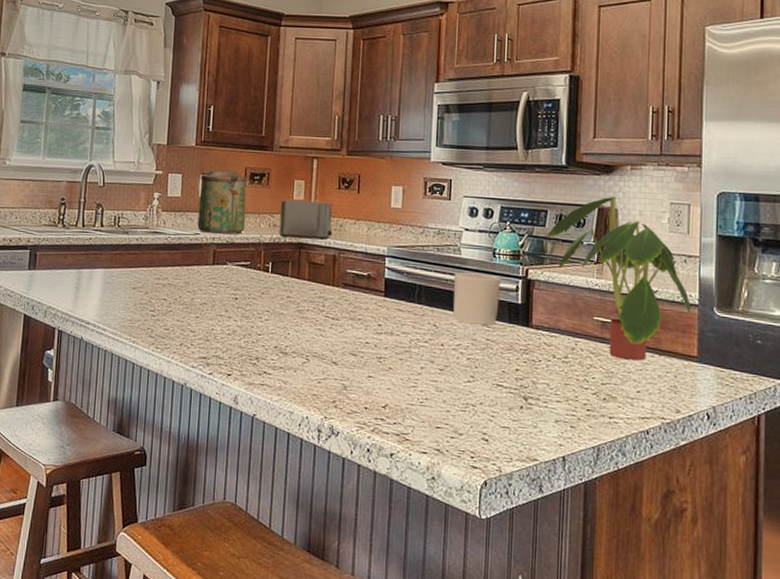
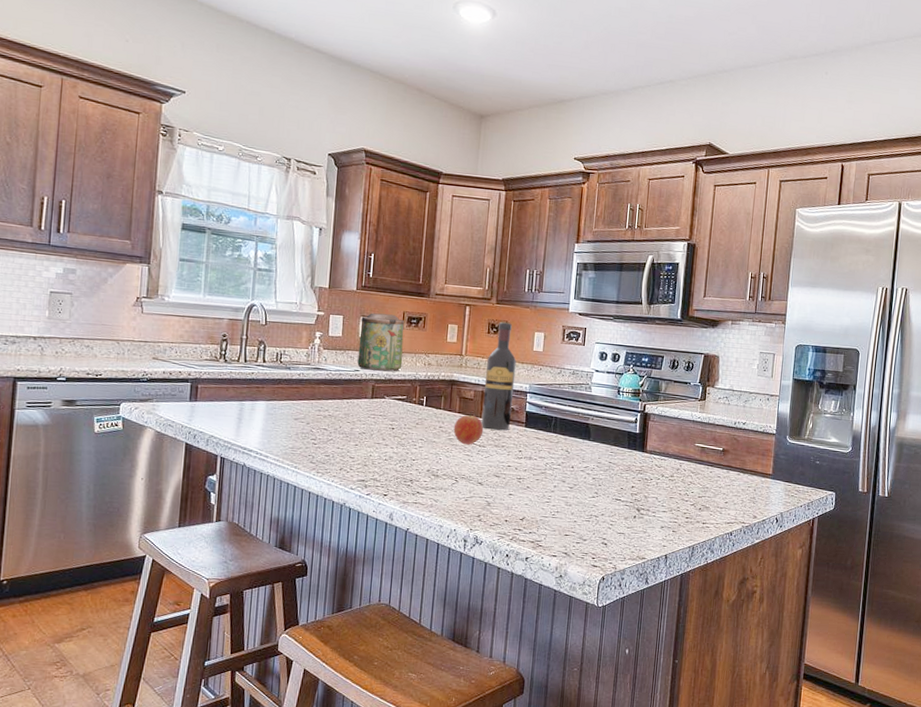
toaster: present [278,199,336,240] -> none [433,341,485,378]
fruit: none [303,278,337,318] -> present [453,411,484,445]
wine bottle: none [333,175,372,301] -> present [481,321,517,431]
mug: present [453,272,500,326] -> none [583,407,623,451]
plant: present [547,196,692,361] -> none [662,345,770,478]

